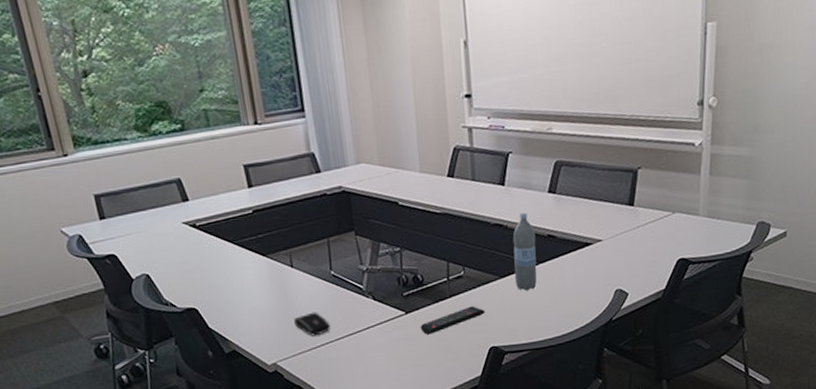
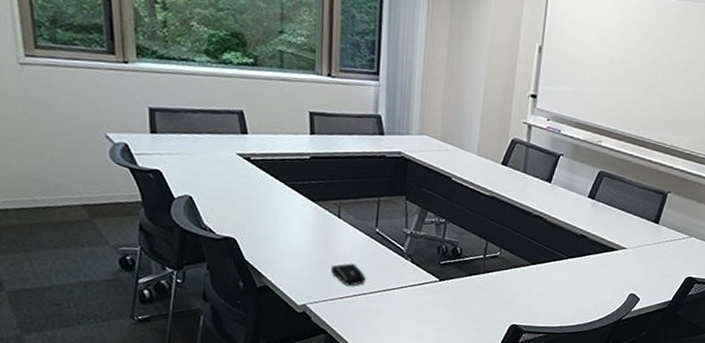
remote control: present [420,306,485,335] -> none [450,285,513,304]
water bottle: present [512,212,537,291] -> none [544,210,570,280]

